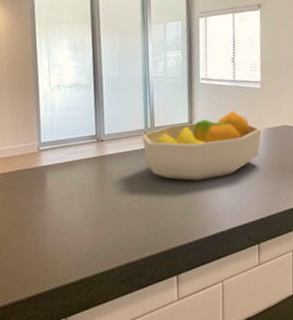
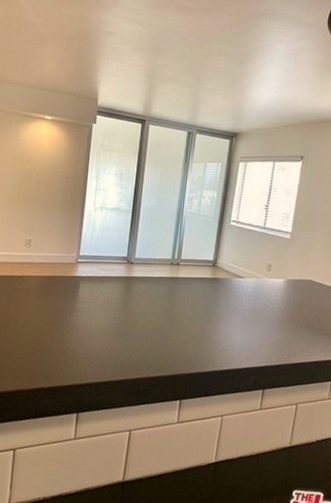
fruit bowl: present [142,110,262,181] -> none [167,256,285,318]

